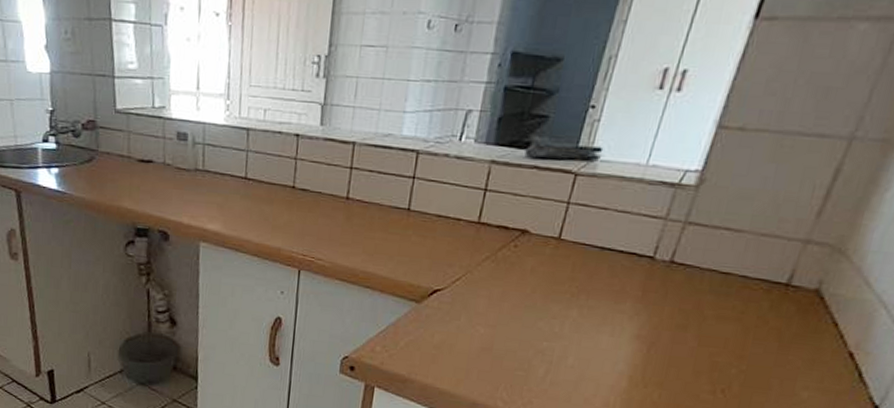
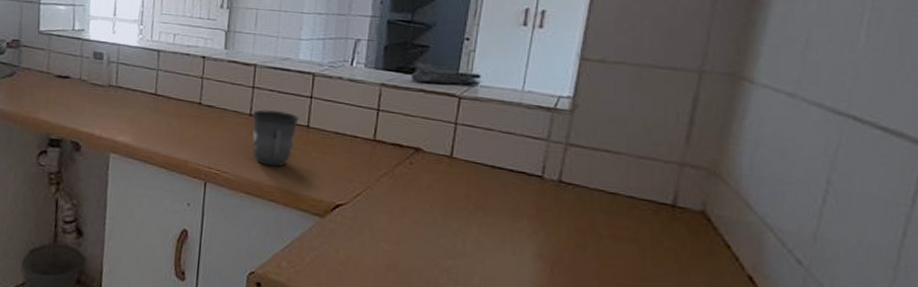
mug: none [349,192,400,253] -> present [252,109,299,167]

